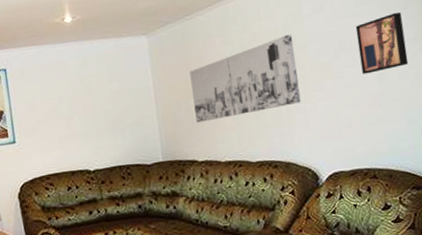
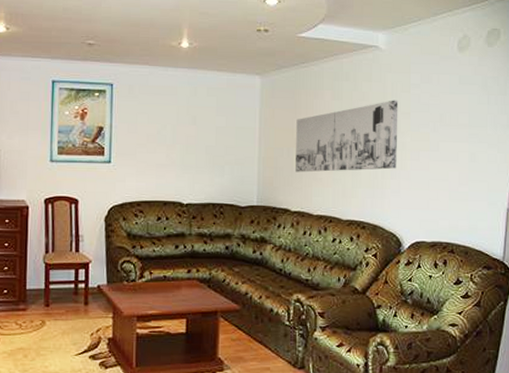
wall art: present [355,12,409,74] -> none [456,97,500,151]

